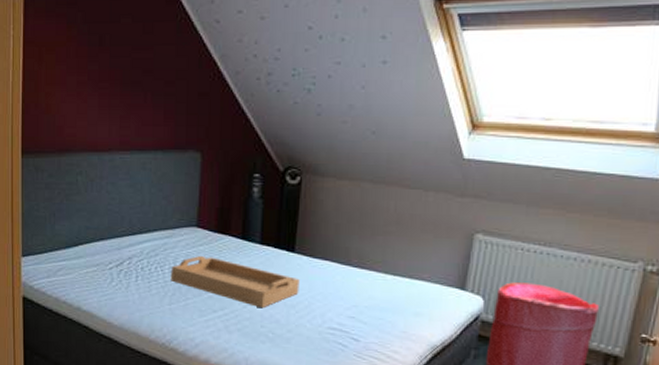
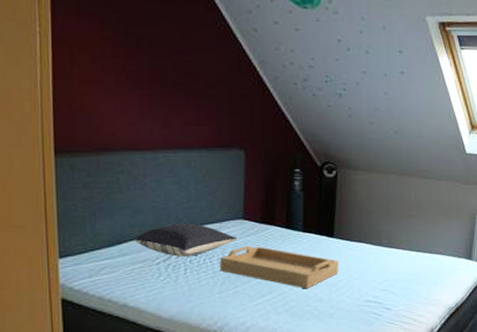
pillow: none [89,228,190,264] -> present [134,224,238,257]

